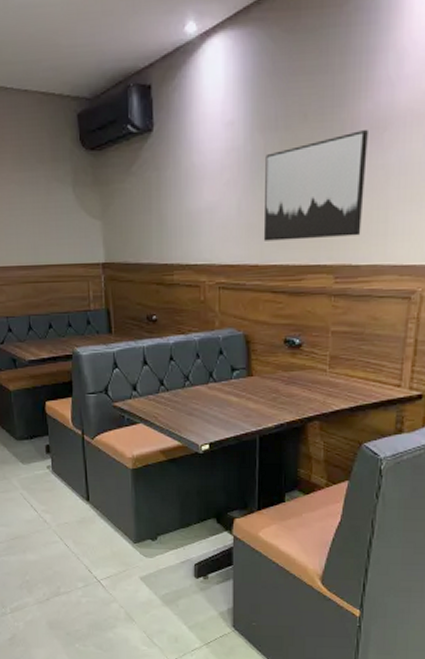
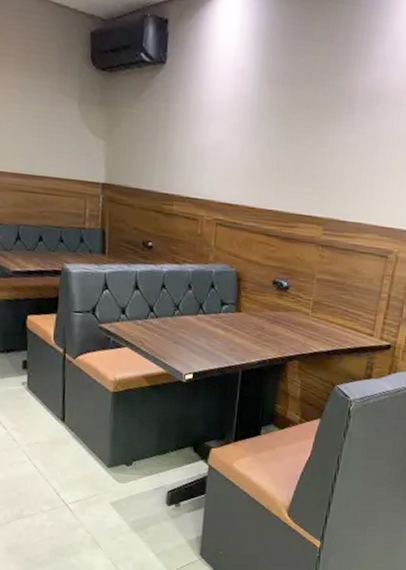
wall art: present [263,130,368,241] -> none [262,100,363,195]

